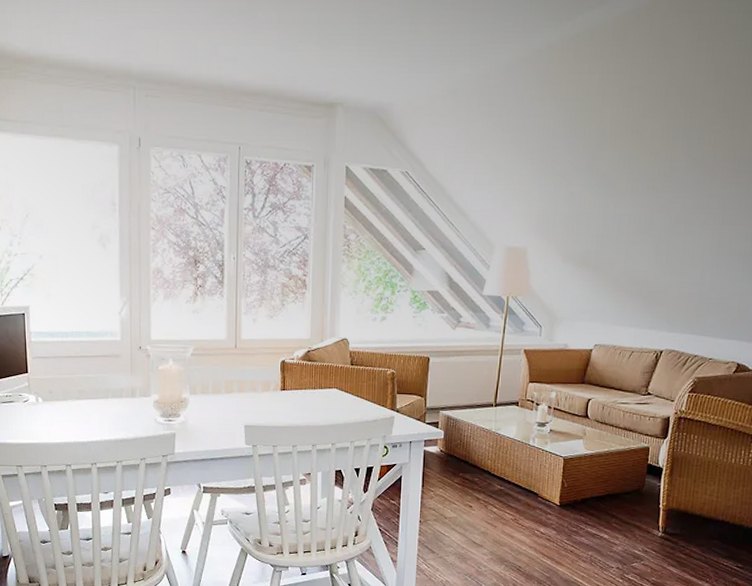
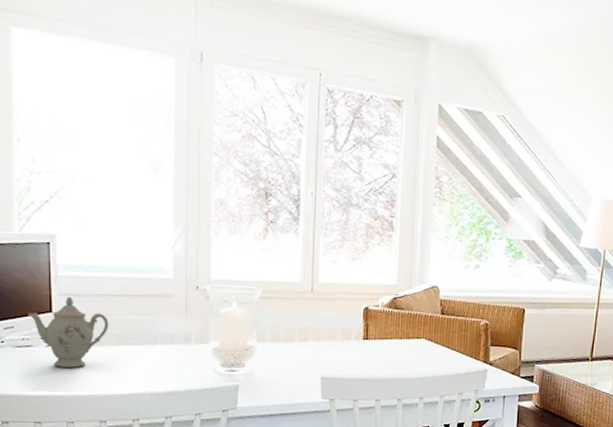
teapot: none [9,359,71,420] -> present [27,296,109,368]

